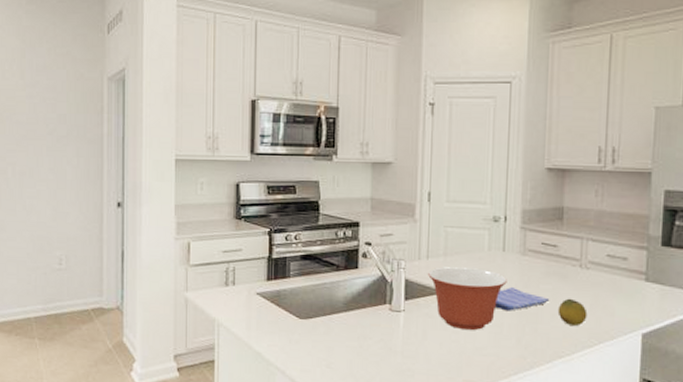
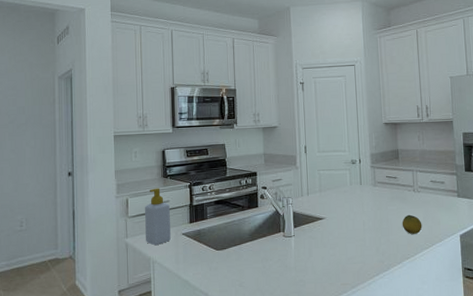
soap bottle: none [210,231,242,304] -> present [145,188,171,245]
mixing bowl: present [428,266,507,331] -> none [309,198,365,246]
dish towel: present [495,286,550,311] -> none [358,210,396,228]

